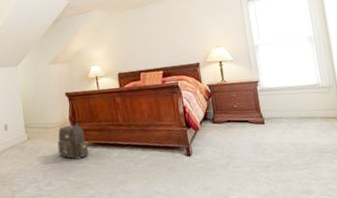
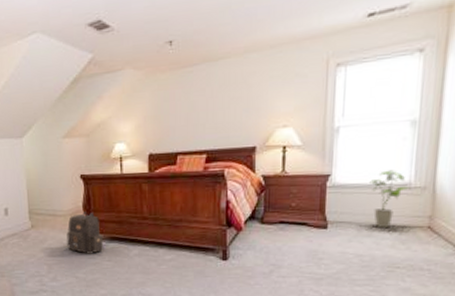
house plant: none [288,75,320,121] -> present [369,170,411,229]

